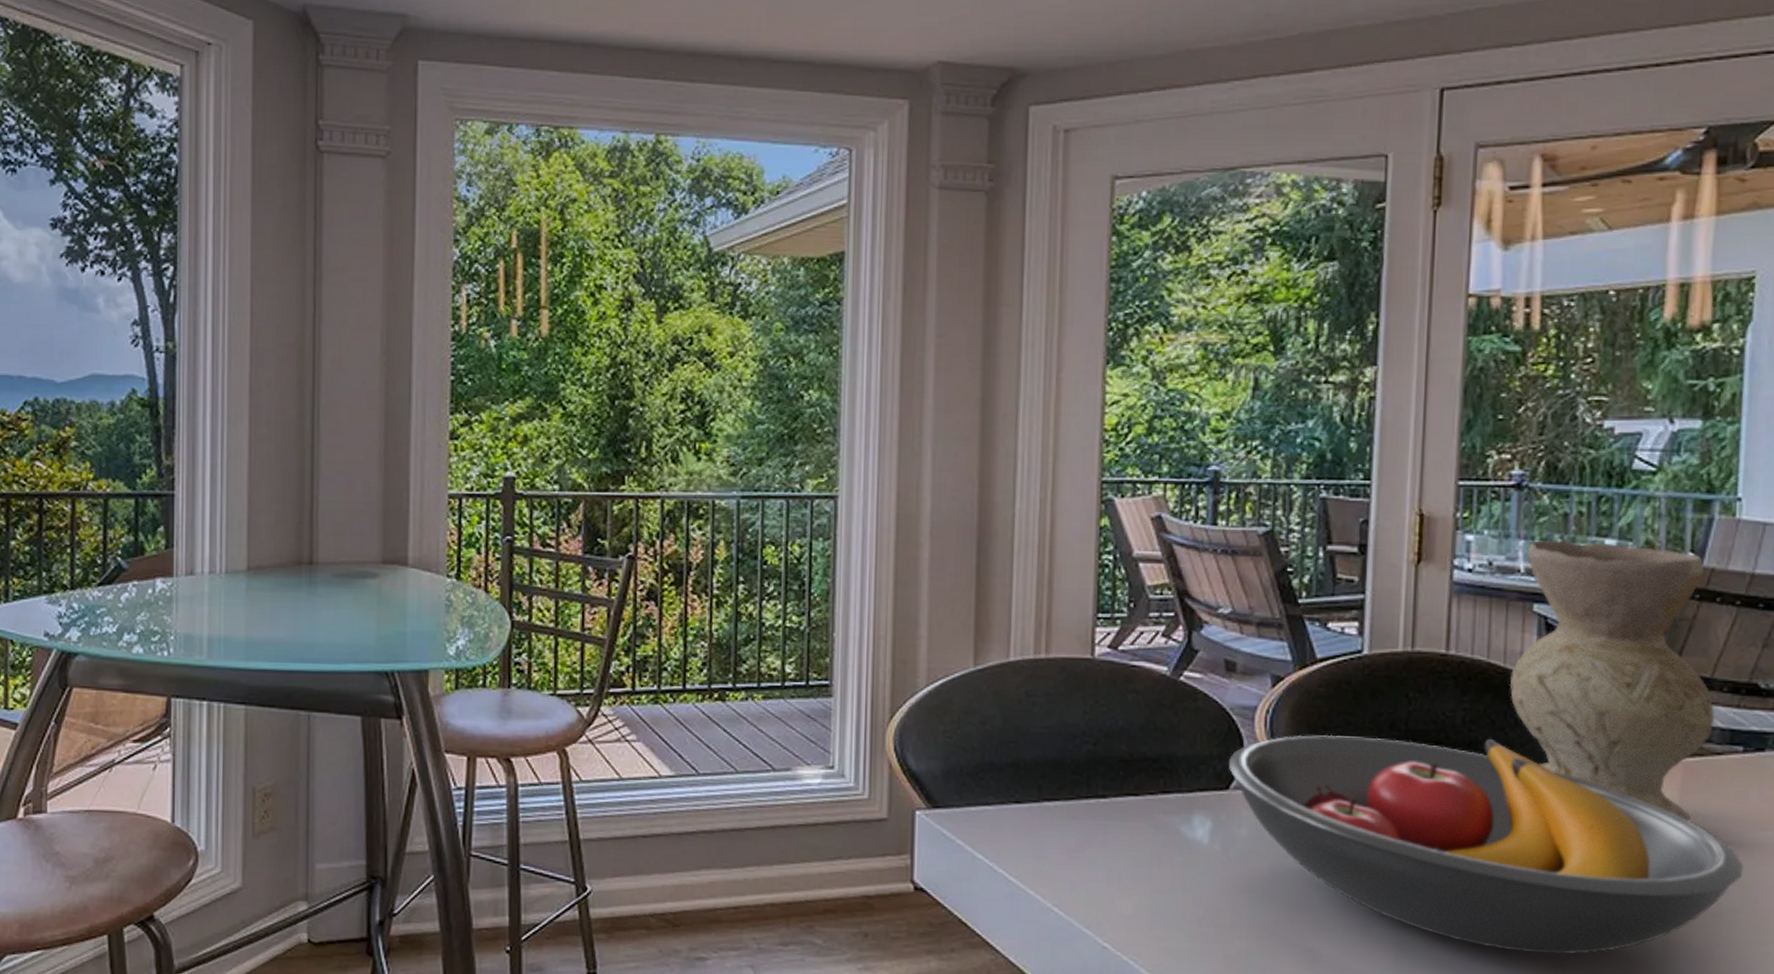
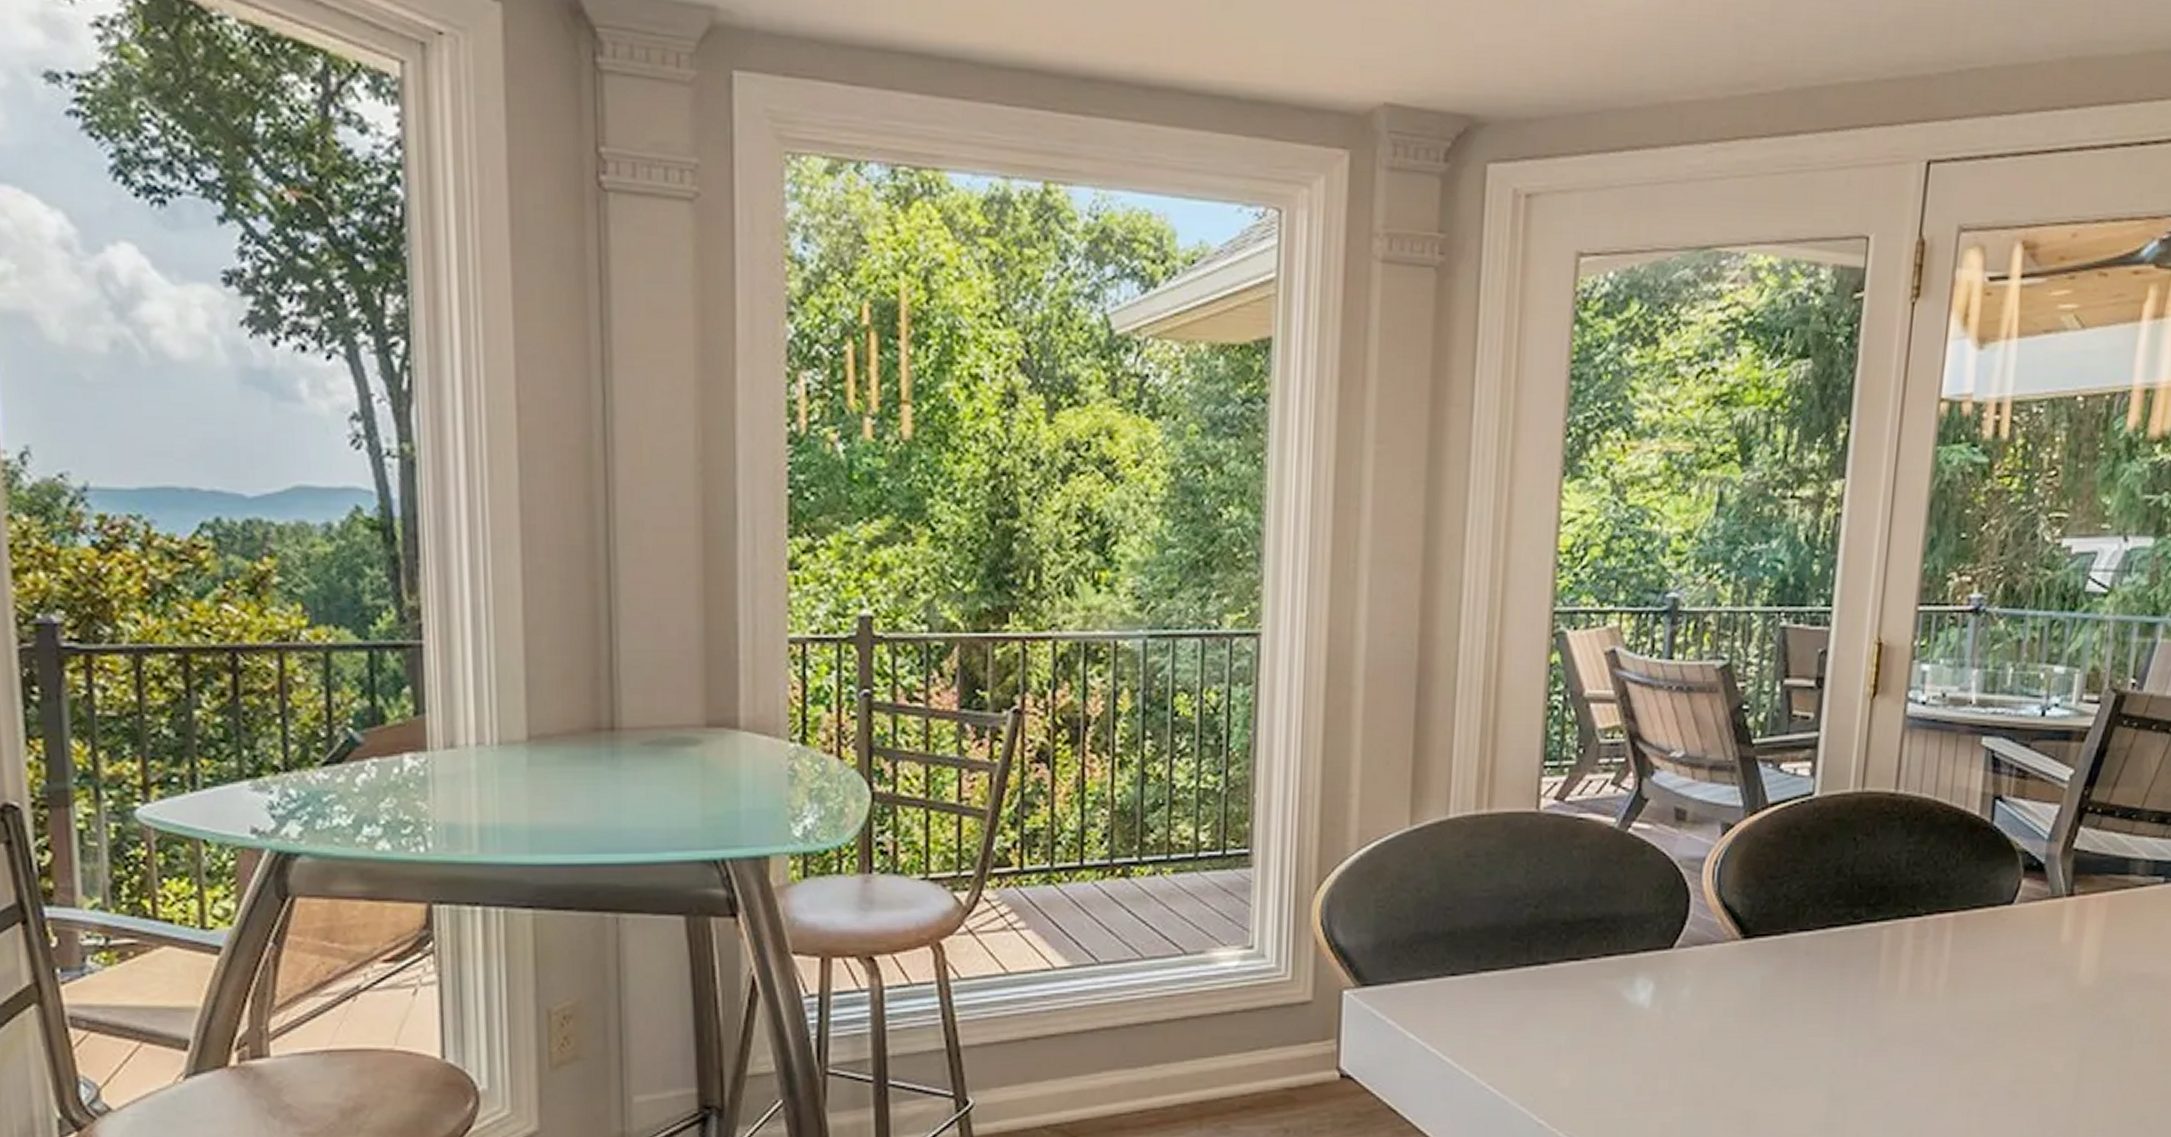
fruit bowl: present [1229,734,1744,955] -> none [1674,882,2155,1099]
vase: present [1509,539,1715,822] -> none [1953,668,2145,956]

